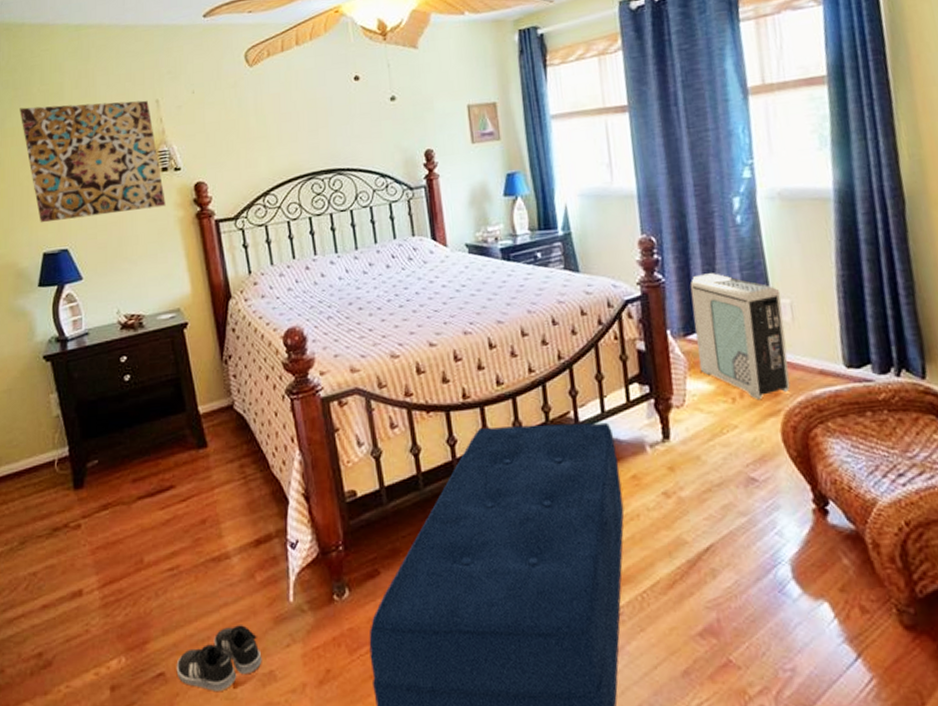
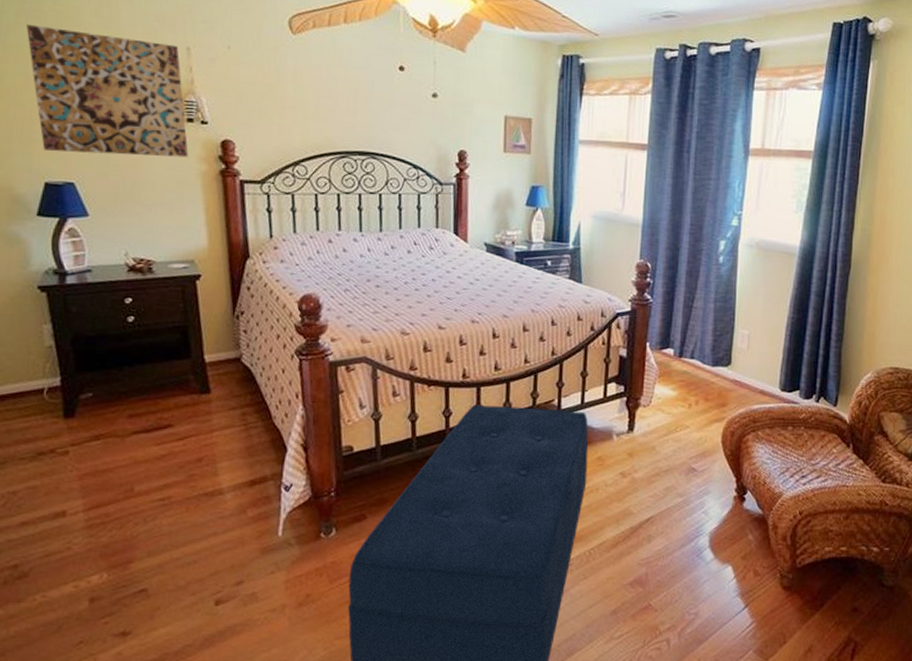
shoe: present [176,625,262,691] -> none [159,552,246,607]
air purifier: present [690,273,791,399] -> none [667,300,743,407]

